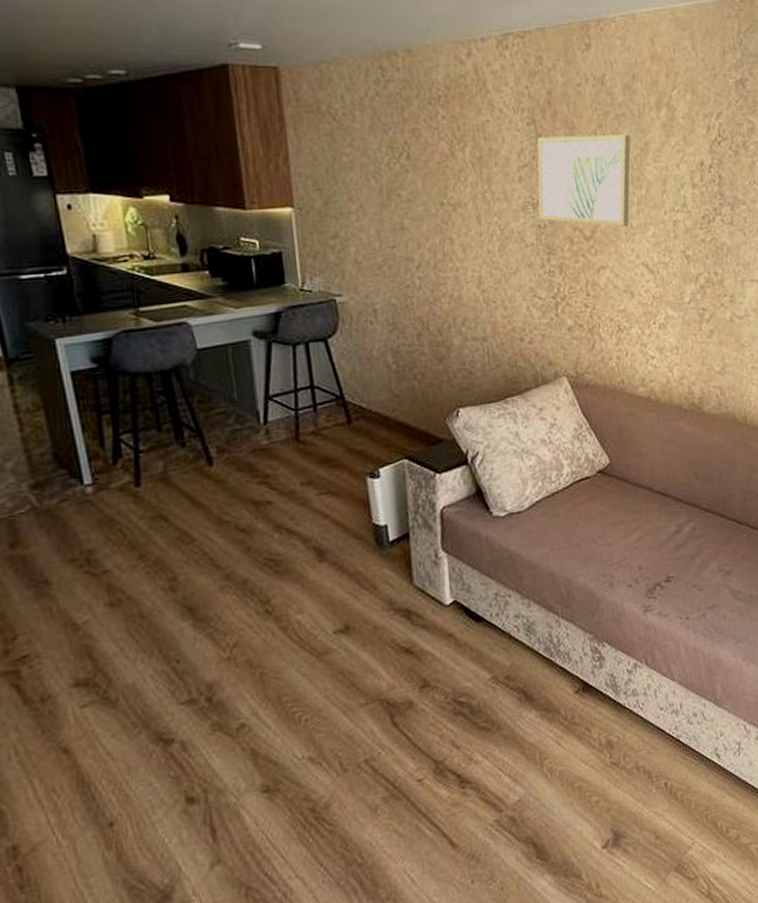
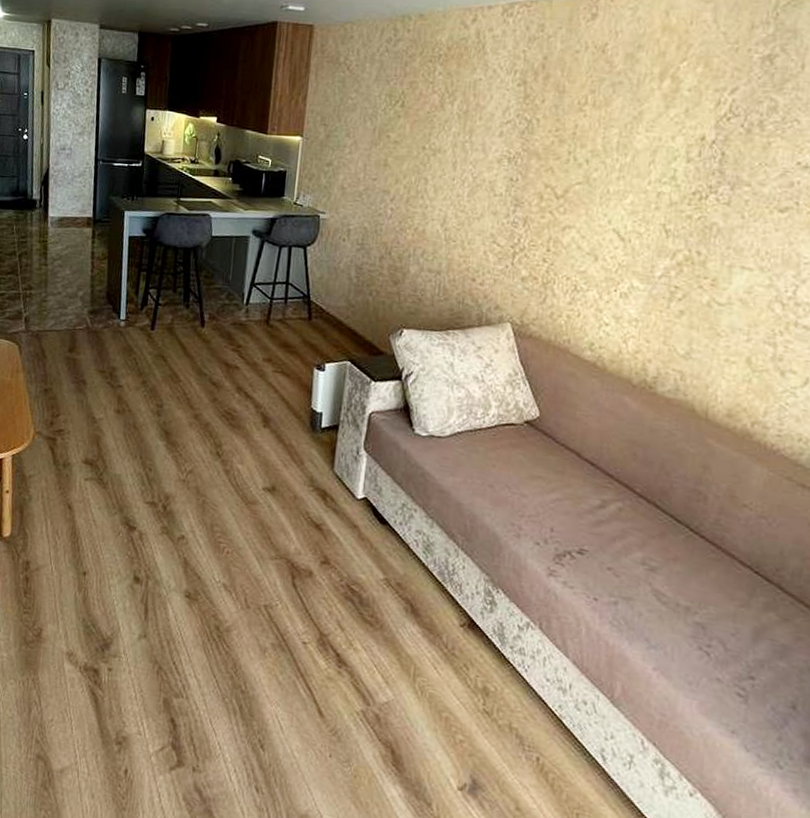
wall art: present [537,134,631,228] -> none [512,98,624,192]

